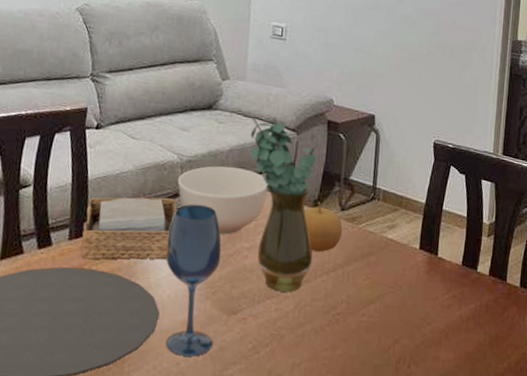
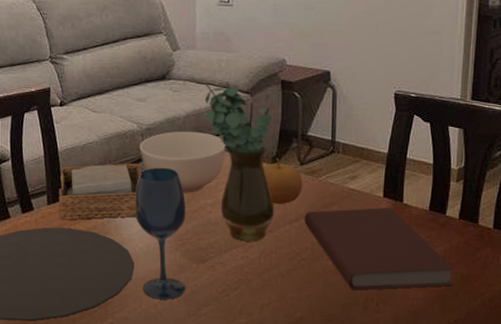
book: none [341,260,484,350] -> present [304,207,455,291]

